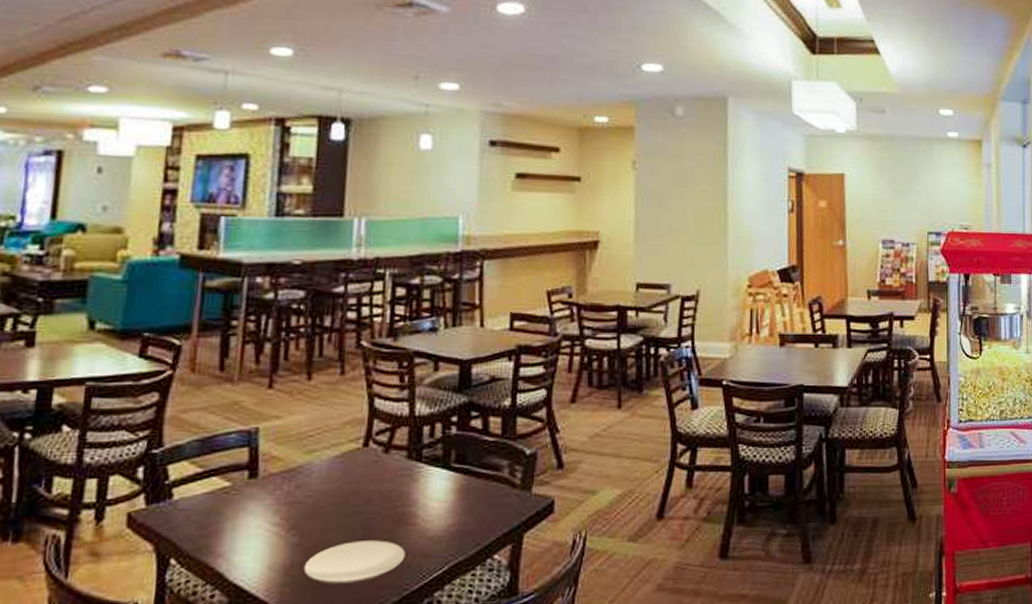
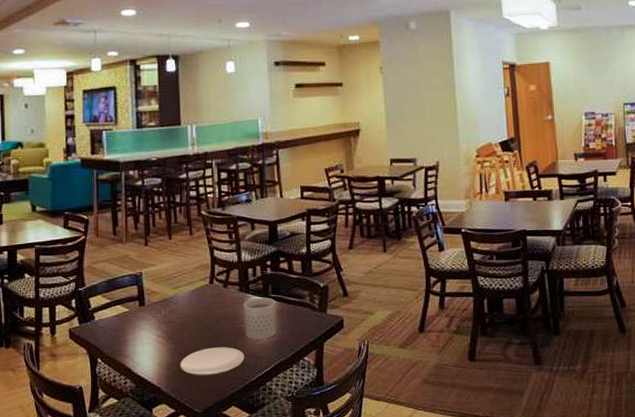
mug: none [409,467,459,530] -> present [243,297,276,340]

